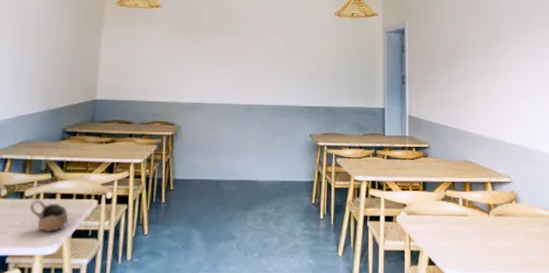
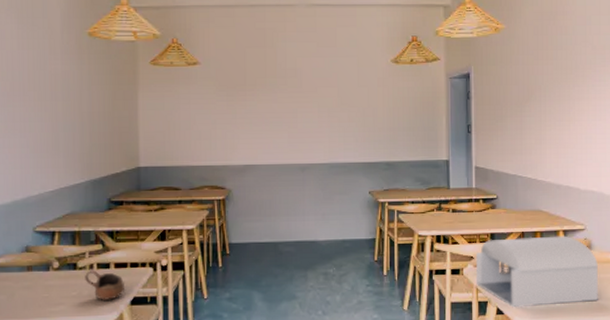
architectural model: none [408,187,527,259] -> present [475,235,599,308]

